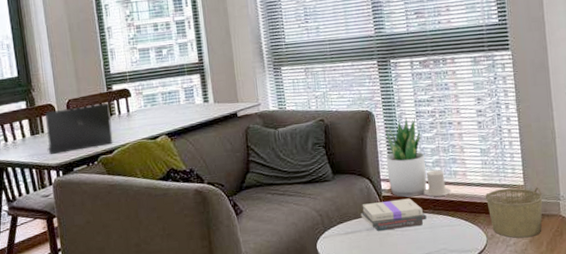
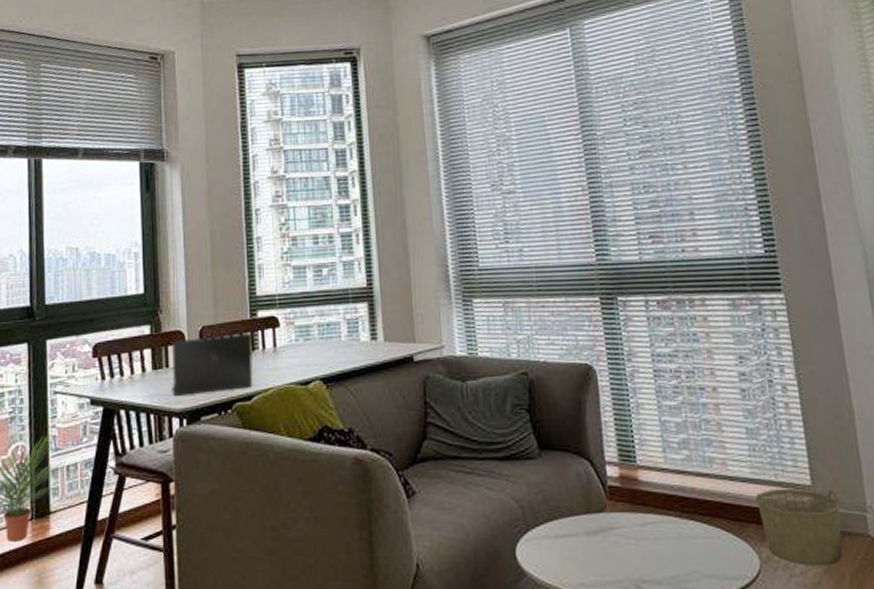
books: present [360,198,427,231] -> none [577,492,672,536]
planter: present [385,118,427,197] -> none [611,377,671,490]
candle: present [423,170,452,197] -> none [665,454,706,494]

